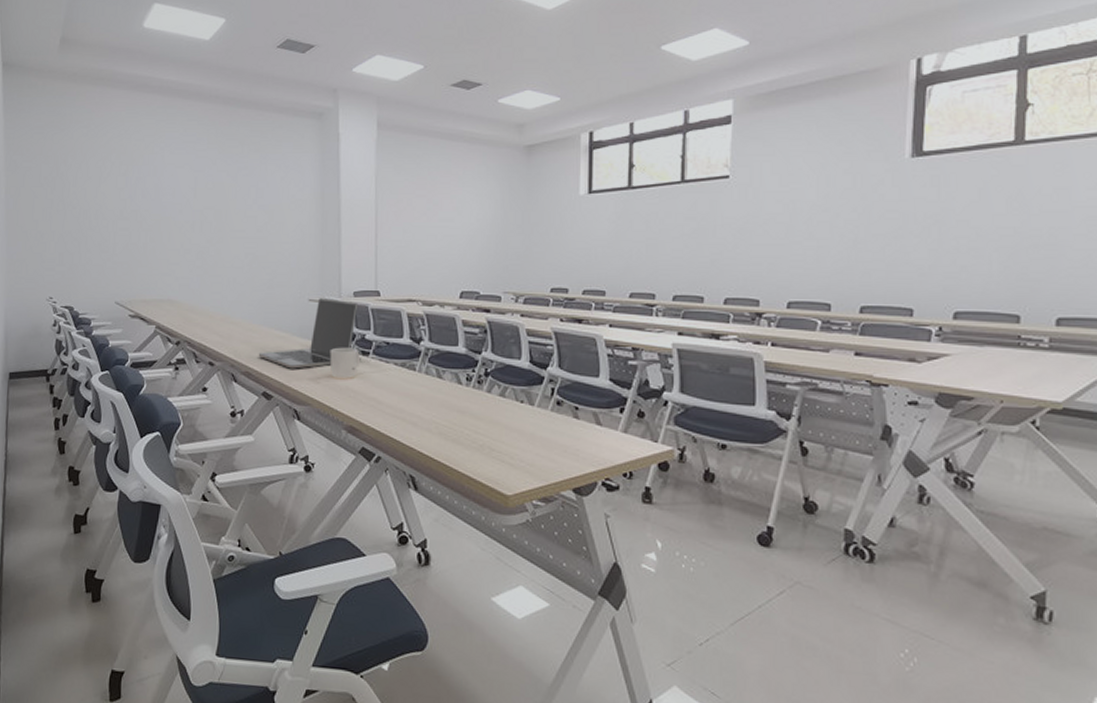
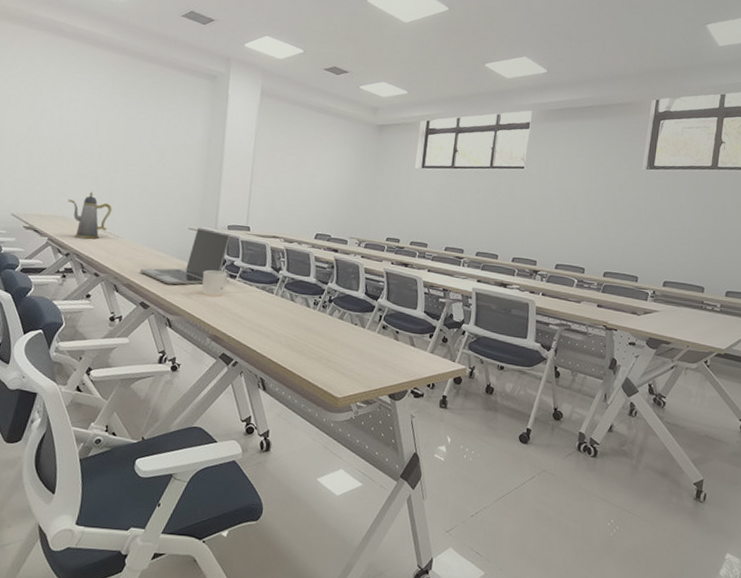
coffee pot: none [172,267,222,324] -> present [67,191,113,240]

